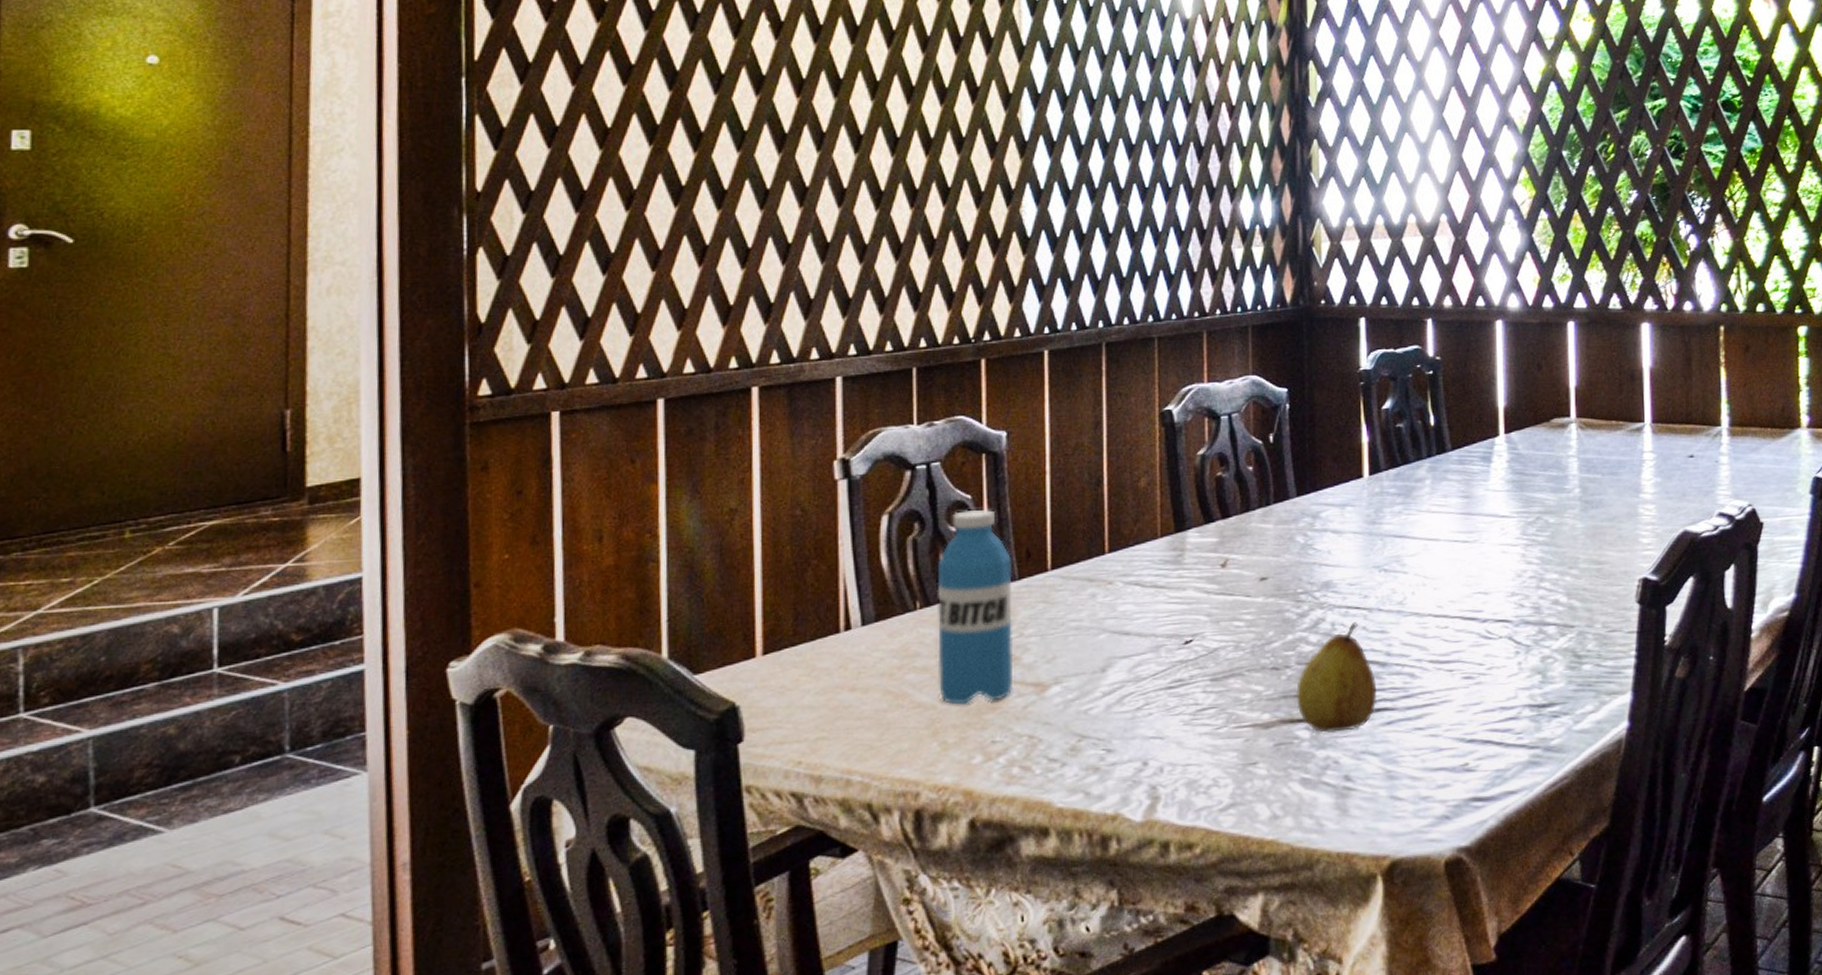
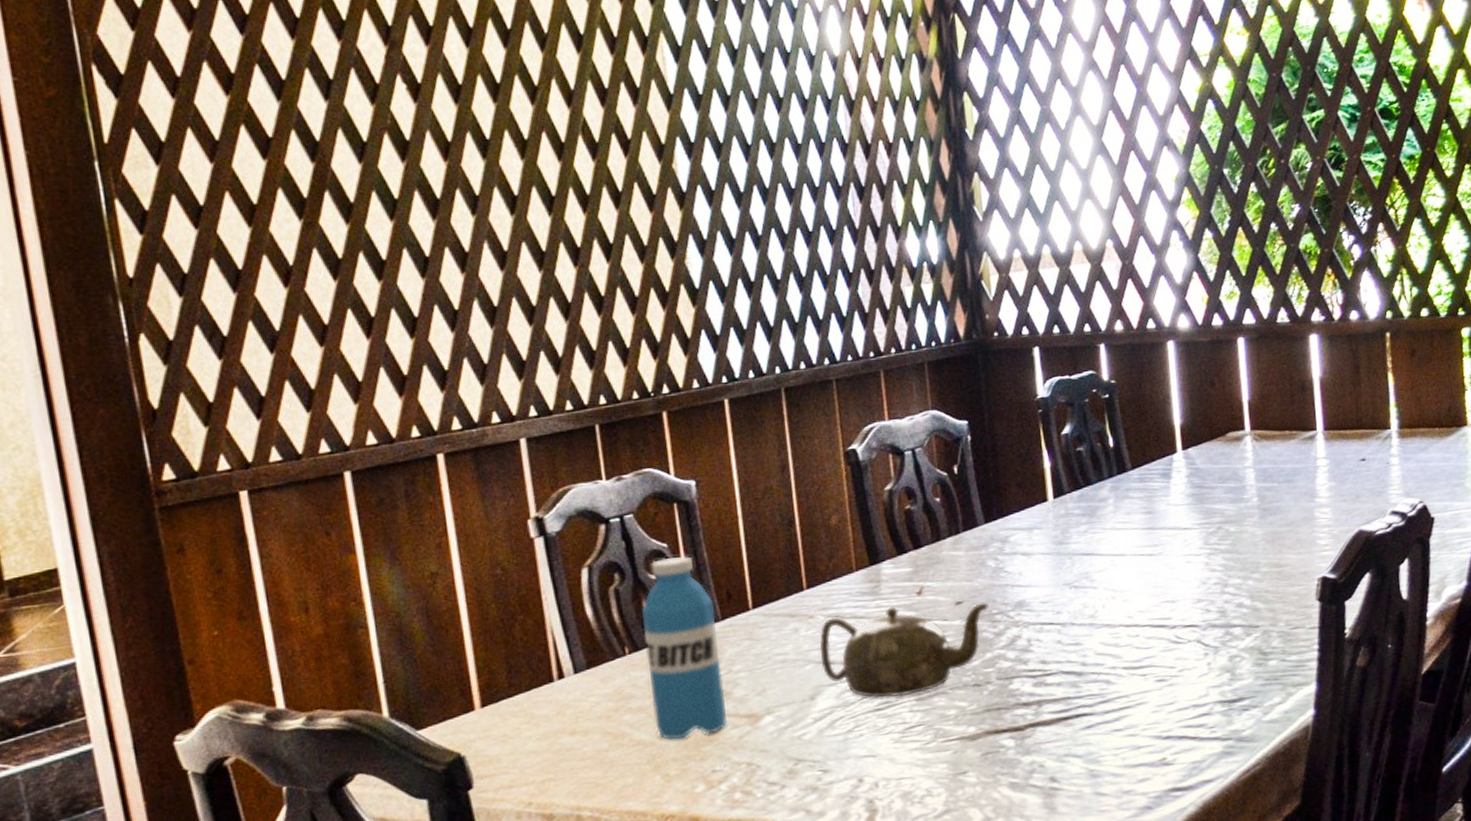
teapot: none [1115,578,1293,676] -> present [819,602,988,698]
fruit: present [1296,622,1377,733] -> none [999,637,1077,741]

